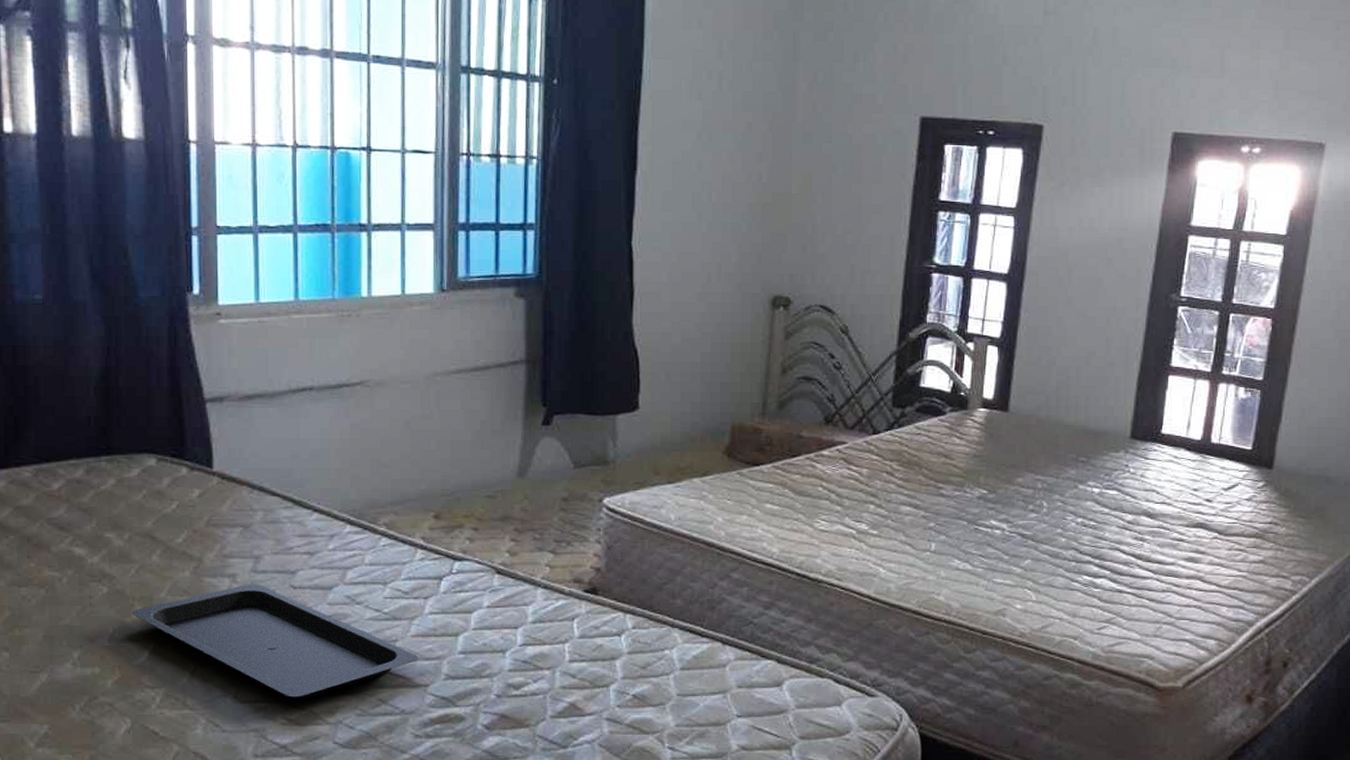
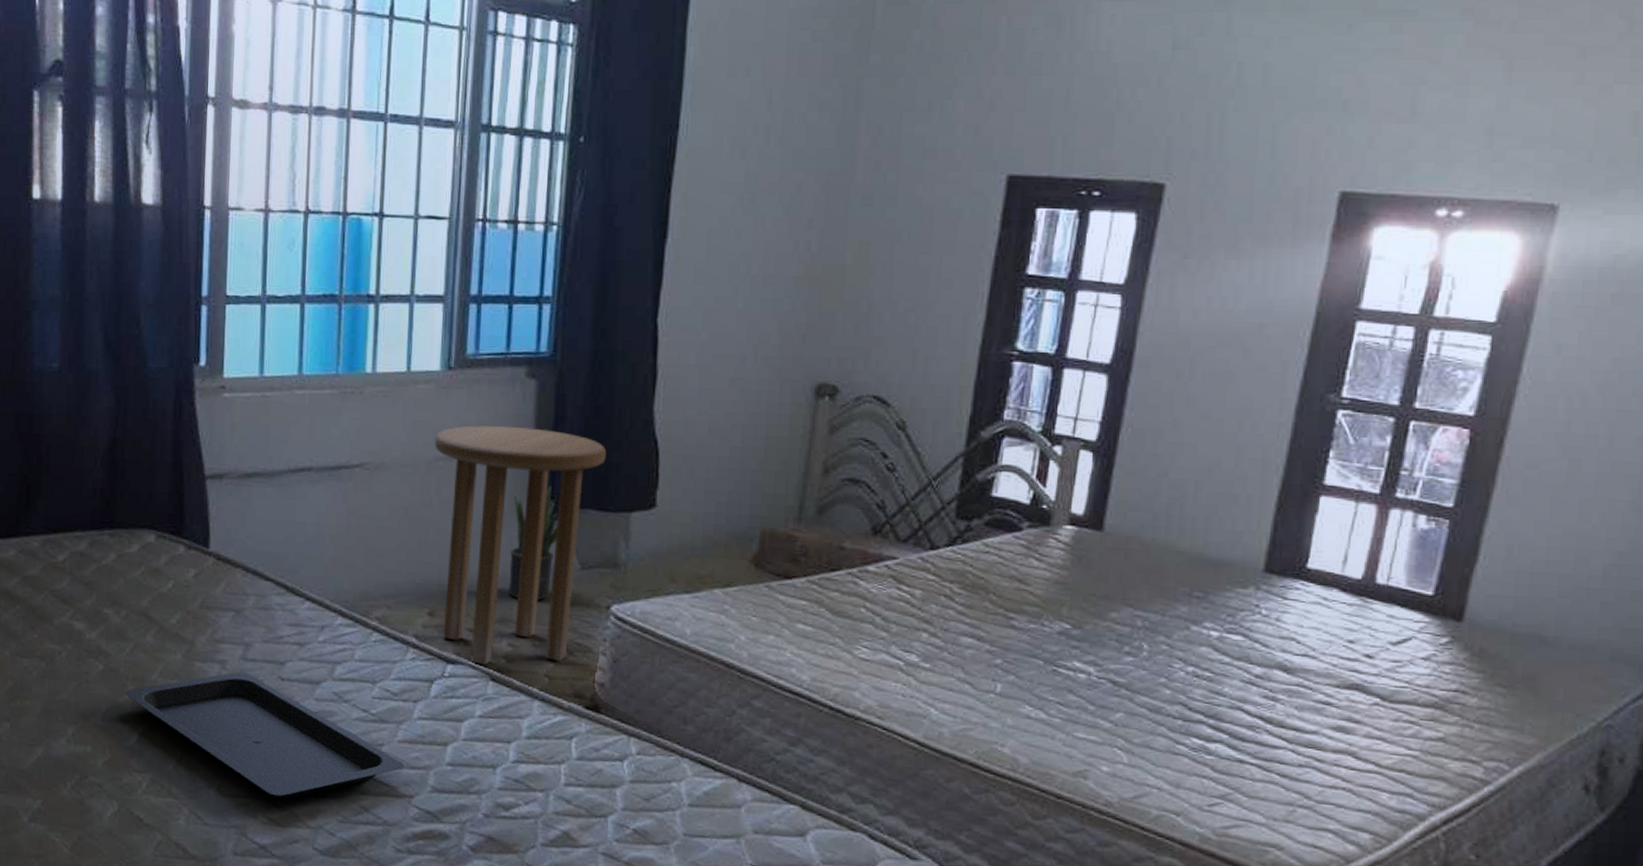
side table: none [431,342,592,560] -> present [434,425,607,665]
potted plant: none [508,395,551,498] -> present [508,487,558,601]

